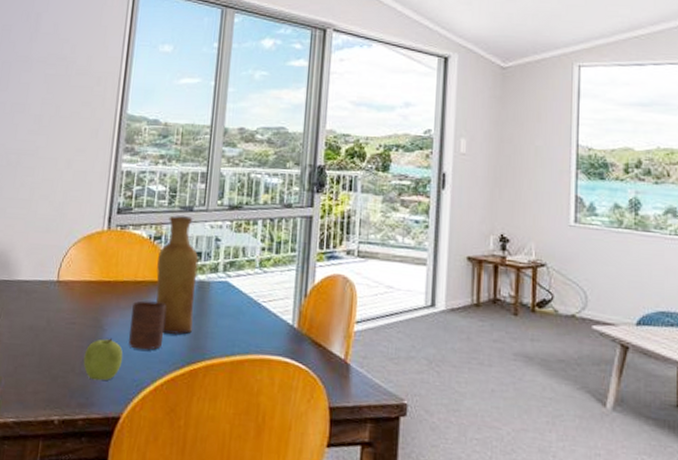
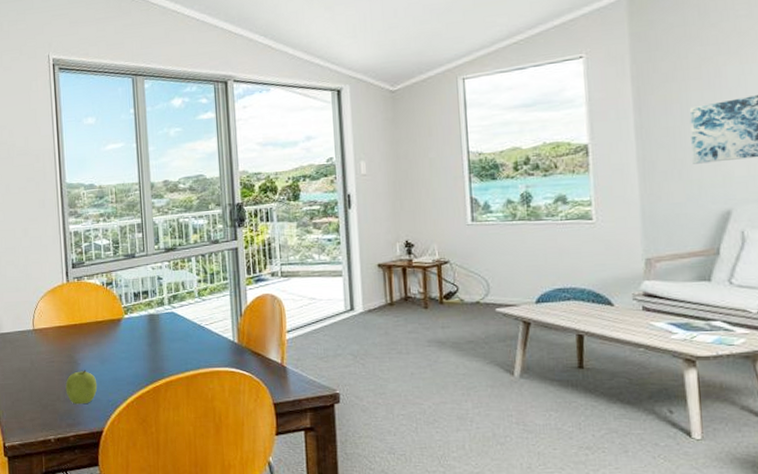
cup: present [129,300,166,350] -> none [98,336,128,376]
vase: present [156,215,199,335] -> none [112,262,150,360]

